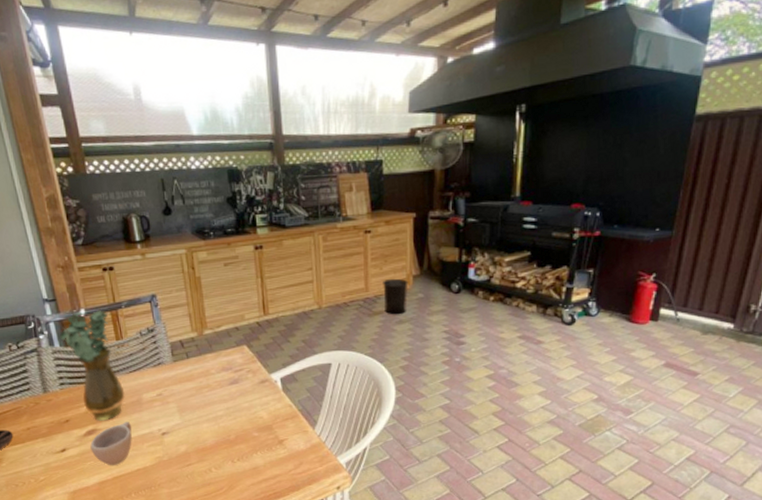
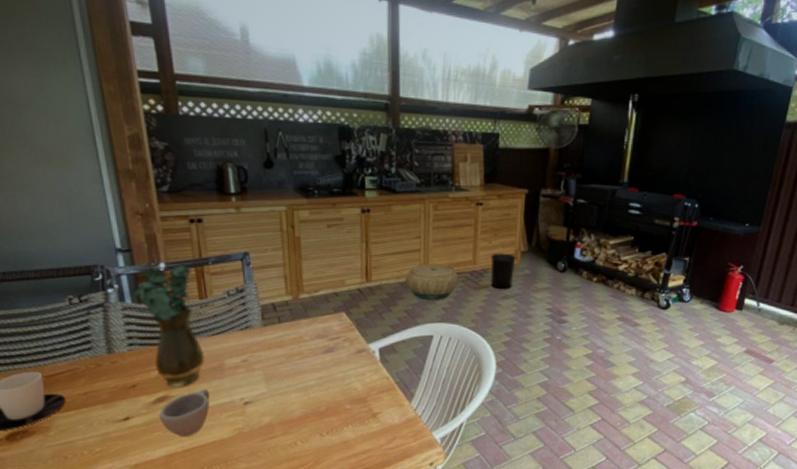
basket: none [301,293,353,329] -> present [406,263,459,300]

